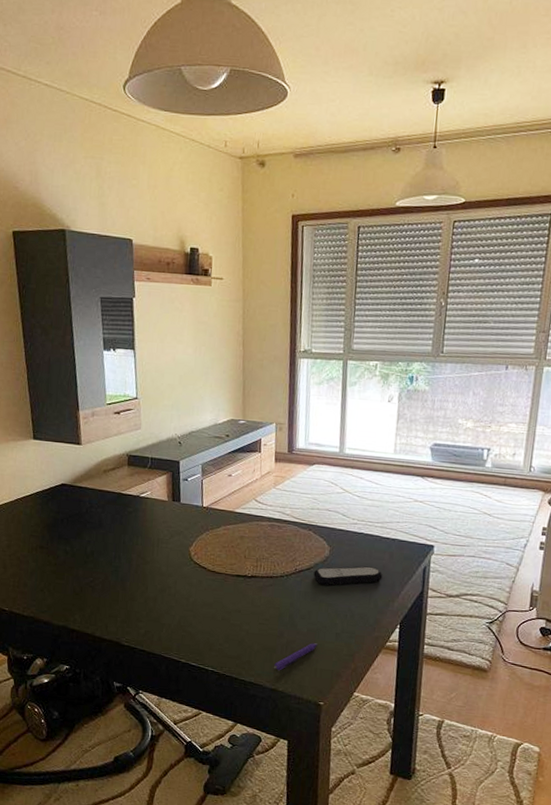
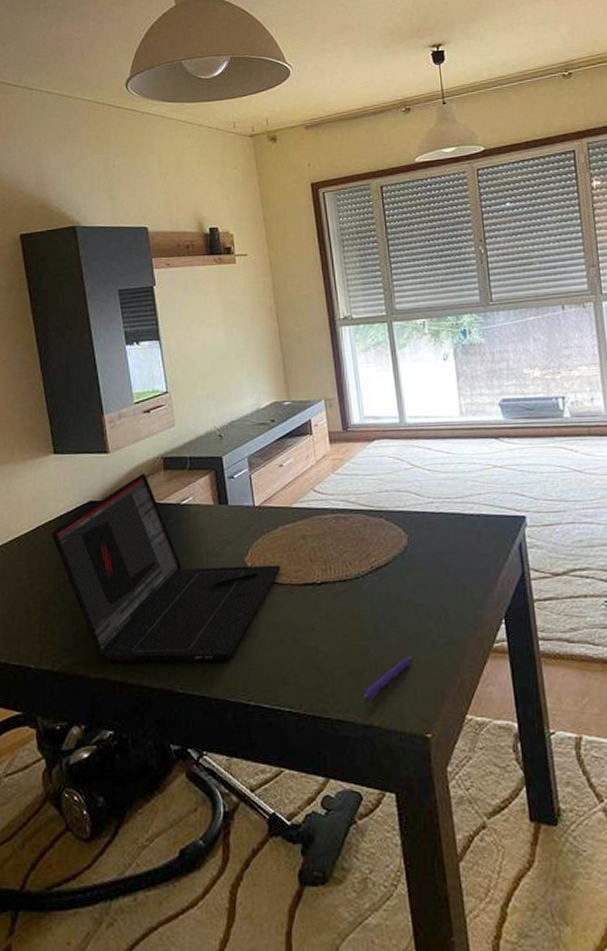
laptop: none [27,466,219,626] -> present [51,473,281,662]
remote control: present [313,566,383,586] -> none [393,551,474,583]

